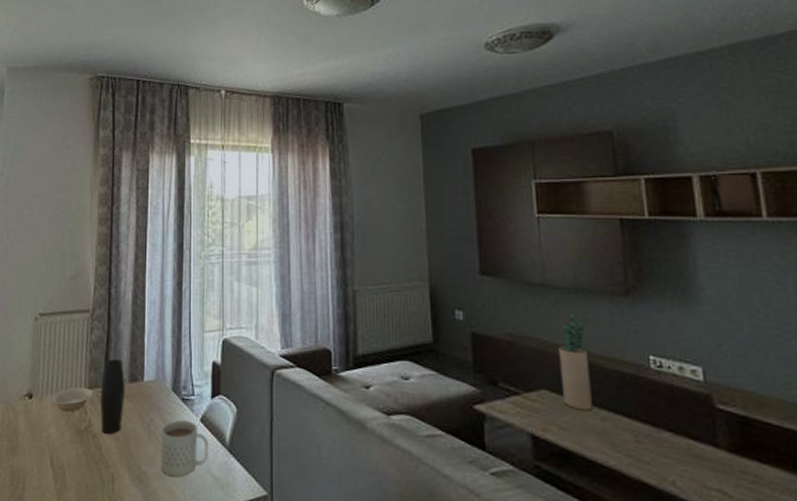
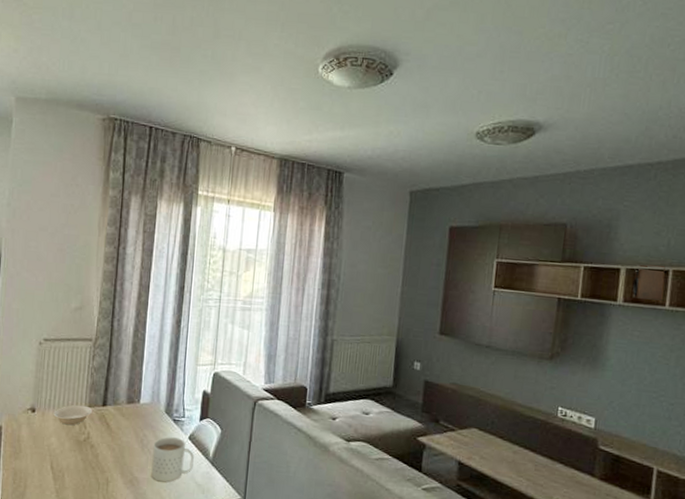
vase: present [100,359,125,434] -> none [98,383,123,446]
vase: present [557,310,593,411] -> none [487,368,515,446]

